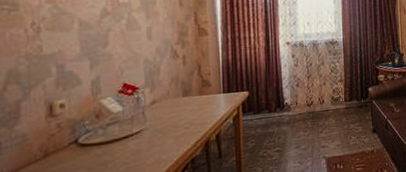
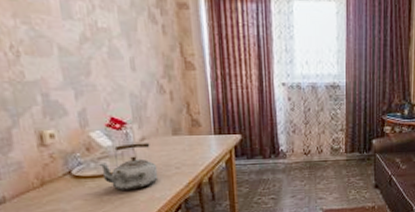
kettle: none [106,105,166,156] -> present [98,143,158,190]

